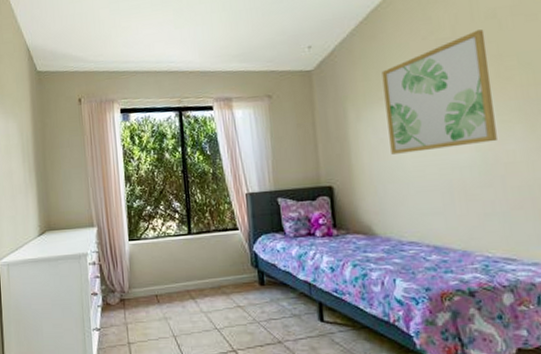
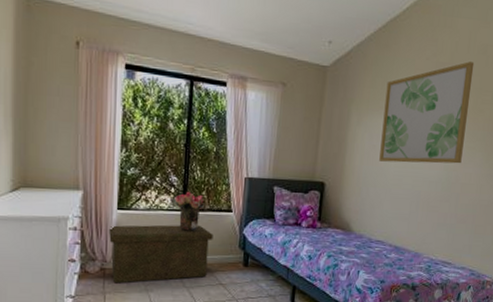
storage bench: none [123,247,224,313] -> present [109,224,213,284]
bouquet: none [178,214,211,255] -> present [173,191,205,231]

